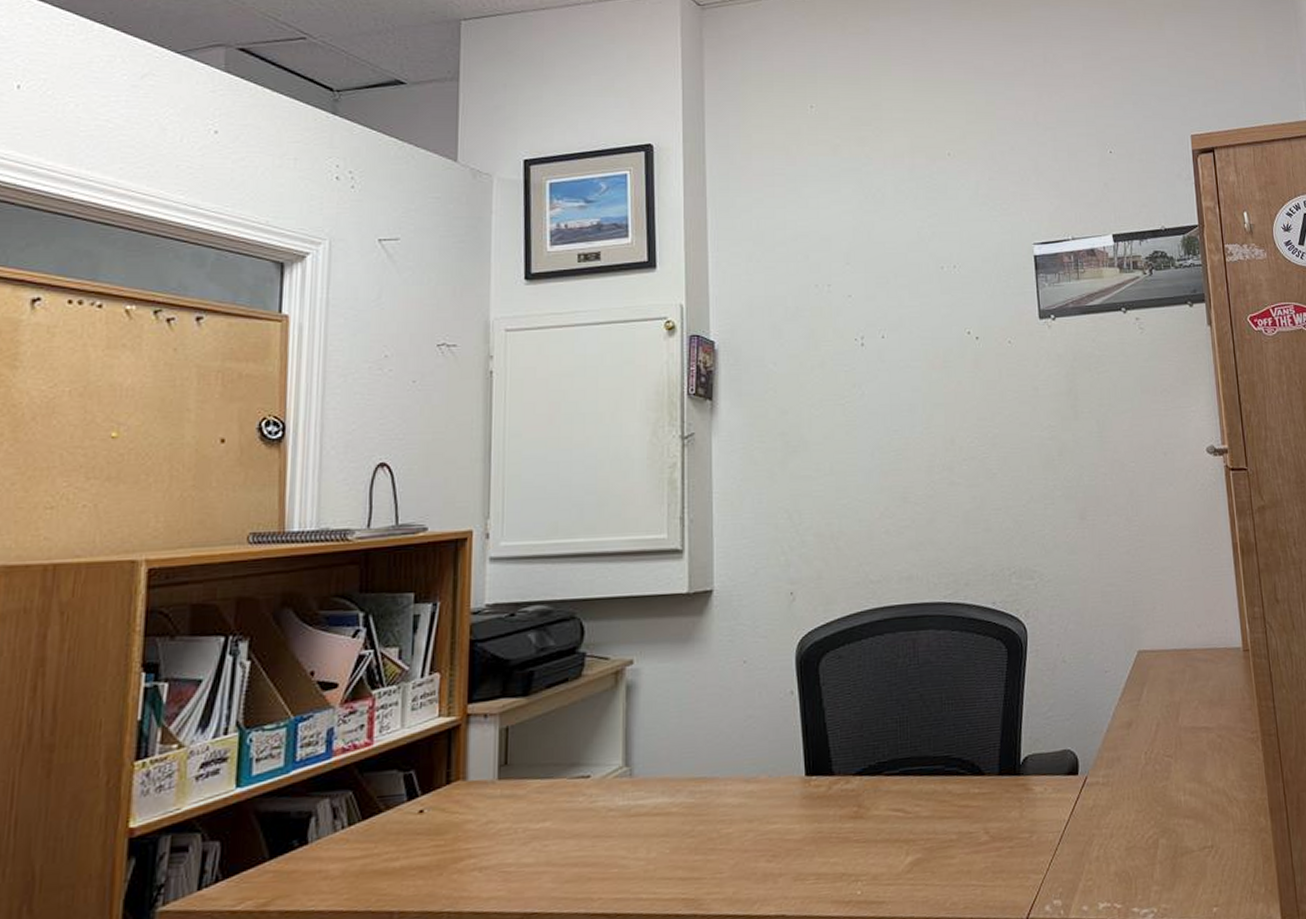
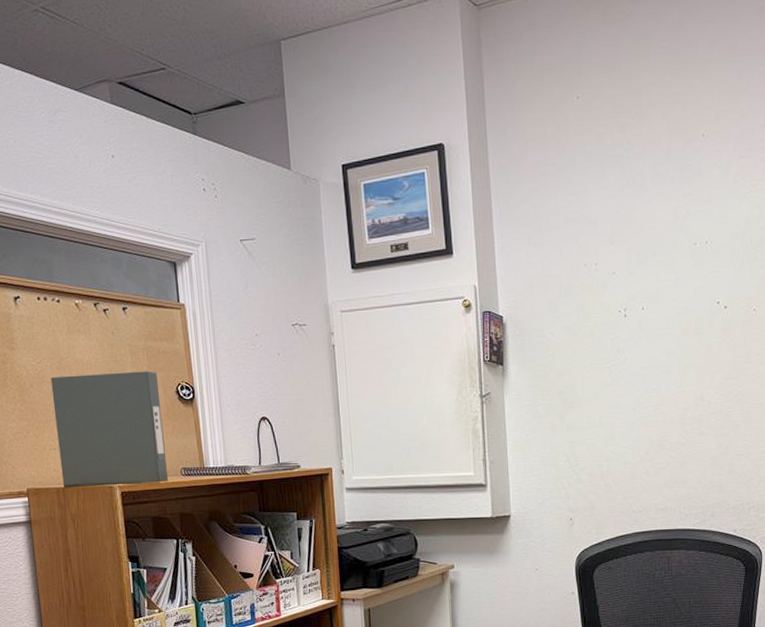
binder: none [54,400,233,565] -> present [50,371,169,488]

